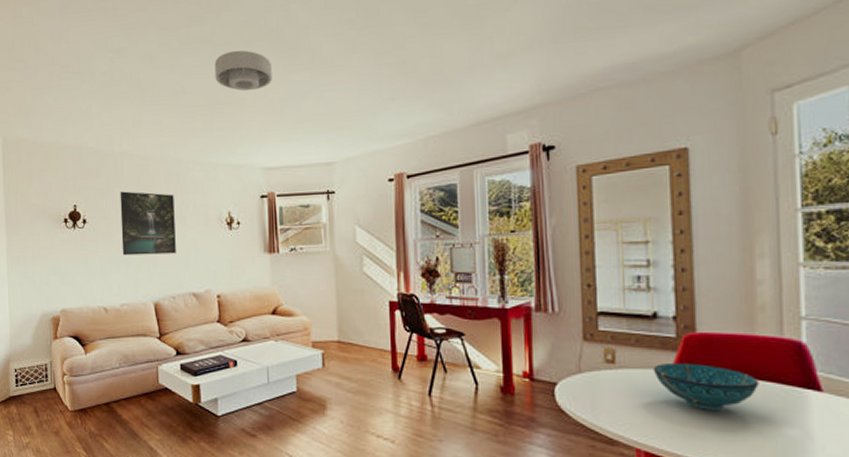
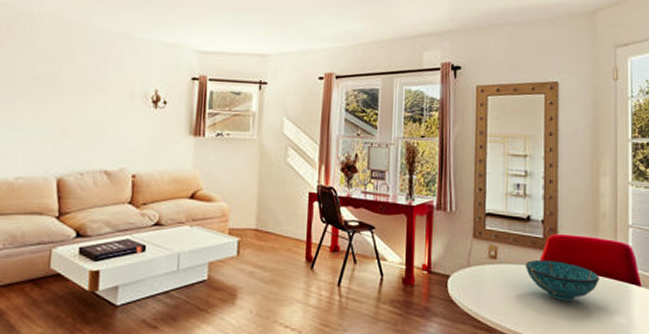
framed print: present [120,191,176,256] -> none [25,54,97,127]

